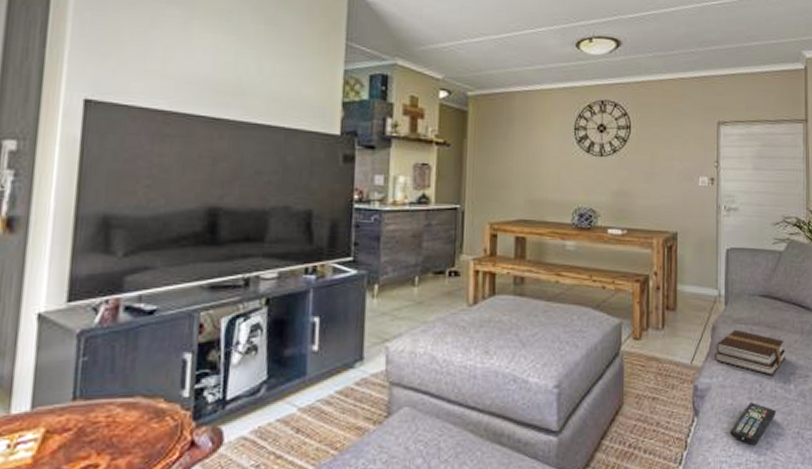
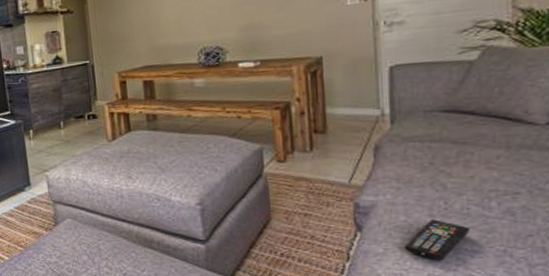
book: present [715,329,786,377] -> none [380,147,483,194]

